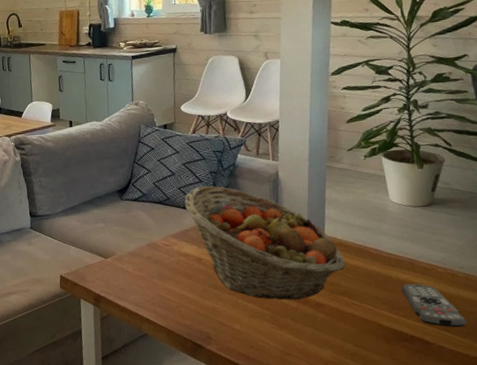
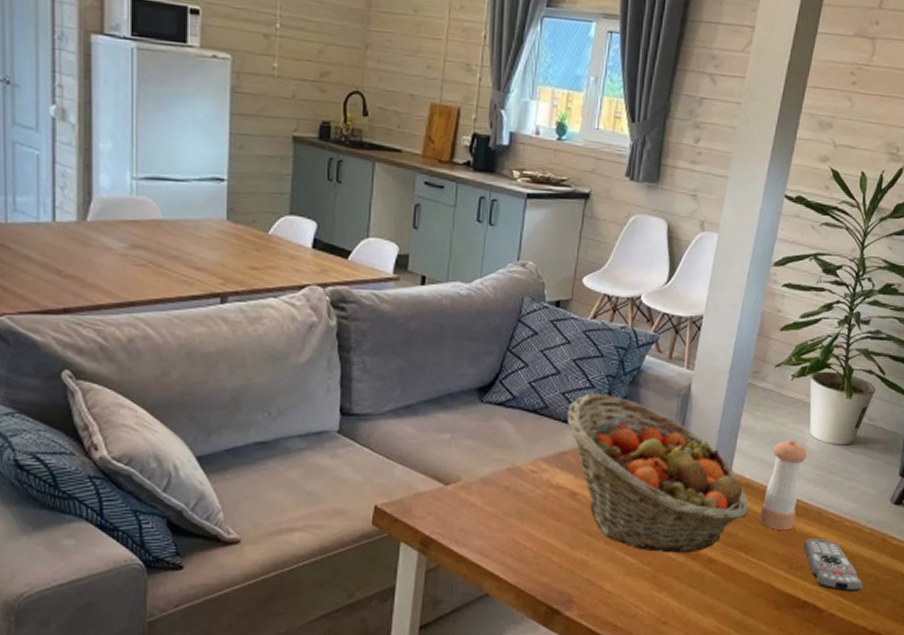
pepper shaker: none [356,205,391,278] -> present [759,439,808,530]

